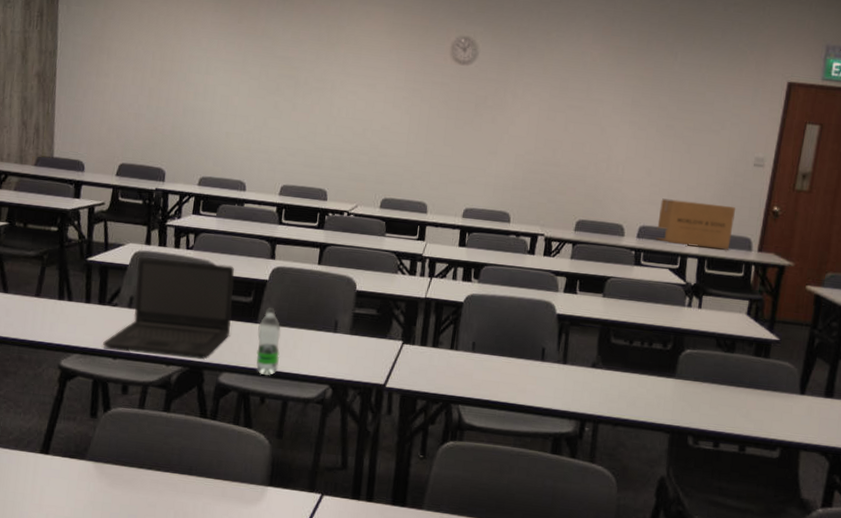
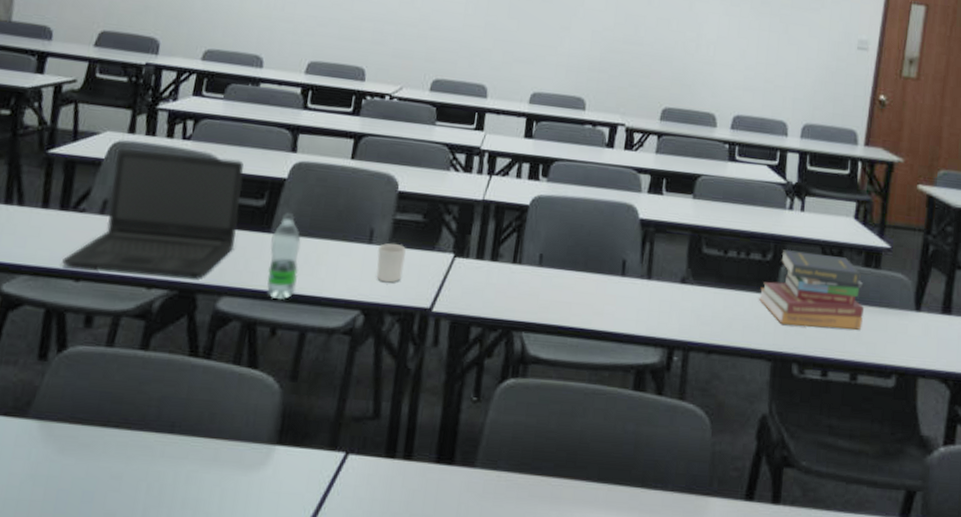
mug: none [341,332,364,364] -> present [376,243,406,283]
box: present [656,198,735,250] -> none [752,84,839,144]
books: none [660,341,754,409] -> present [759,250,865,330]

